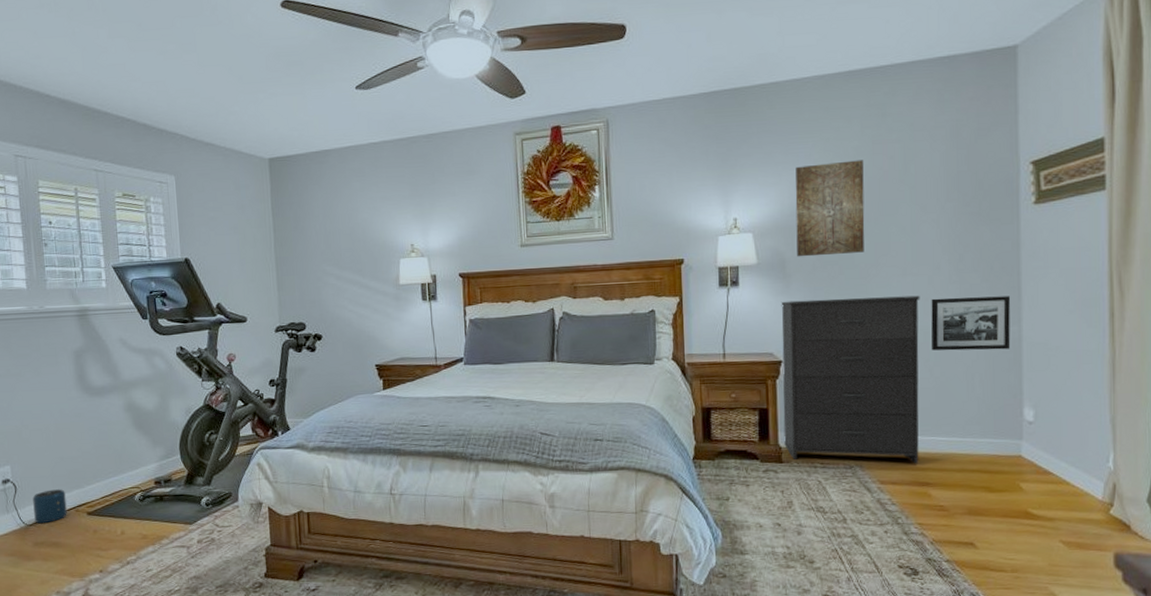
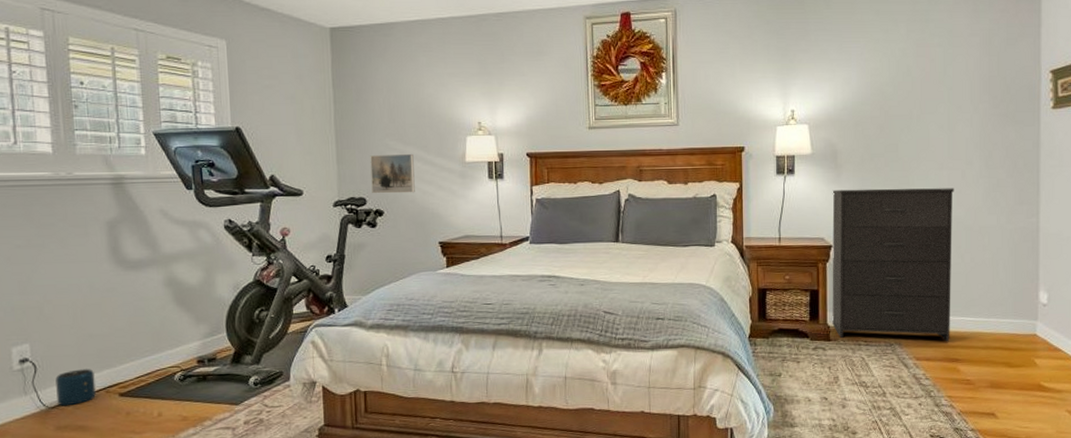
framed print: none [308,278,352,319] -> present [370,153,415,194]
wall art: present [795,160,865,257] -> none [847,61,908,149]
picture frame: present [931,296,1011,351] -> none [962,190,1031,239]

